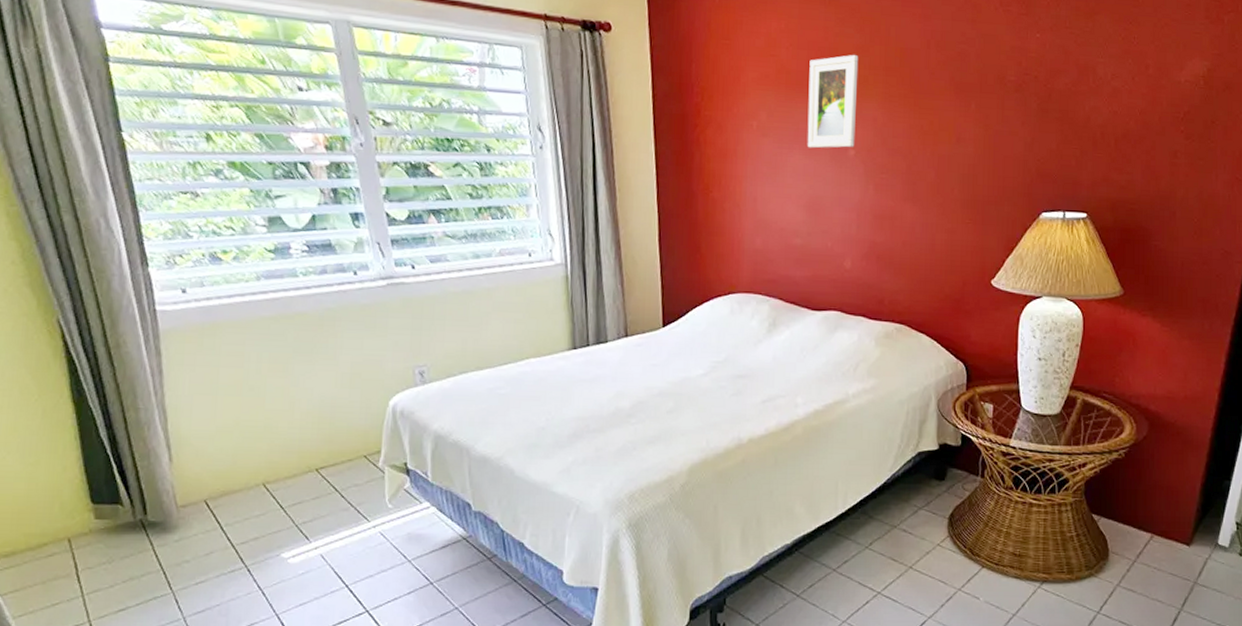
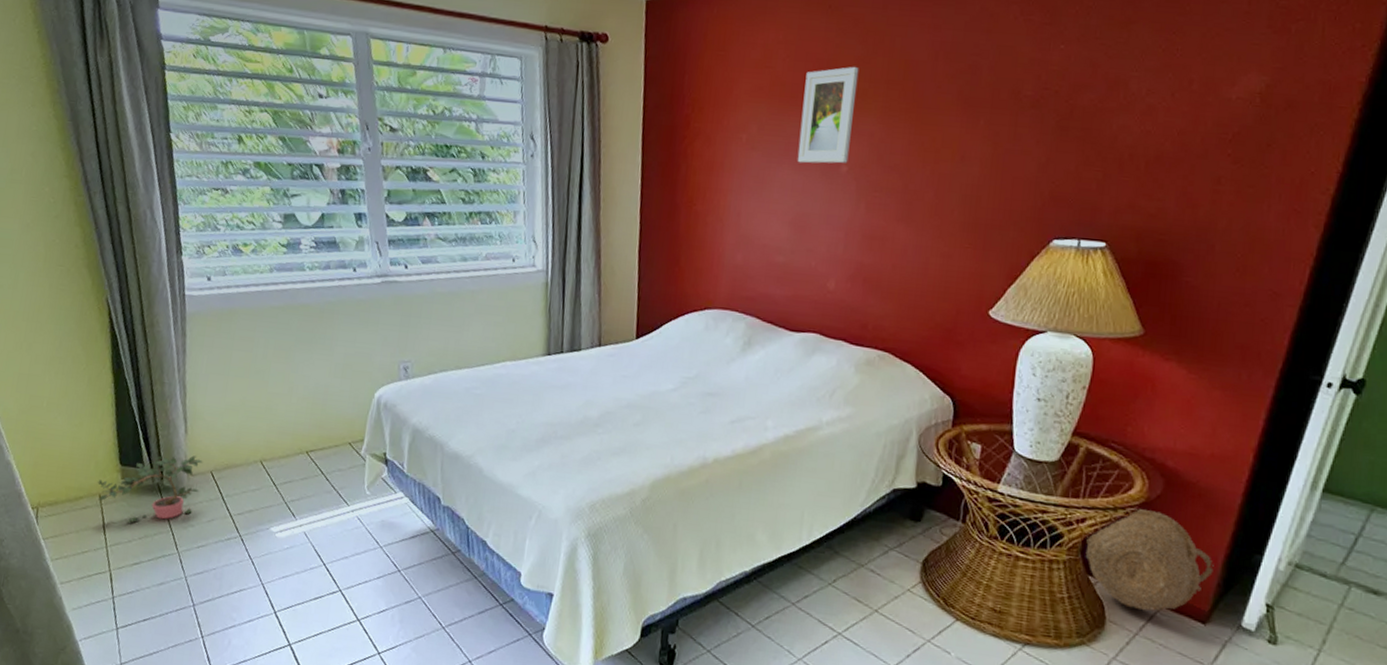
potted plant: none [65,485,194,566] -> present [98,455,203,523]
woven basket: none [1088,450,1193,540] -> present [1085,508,1214,611]

